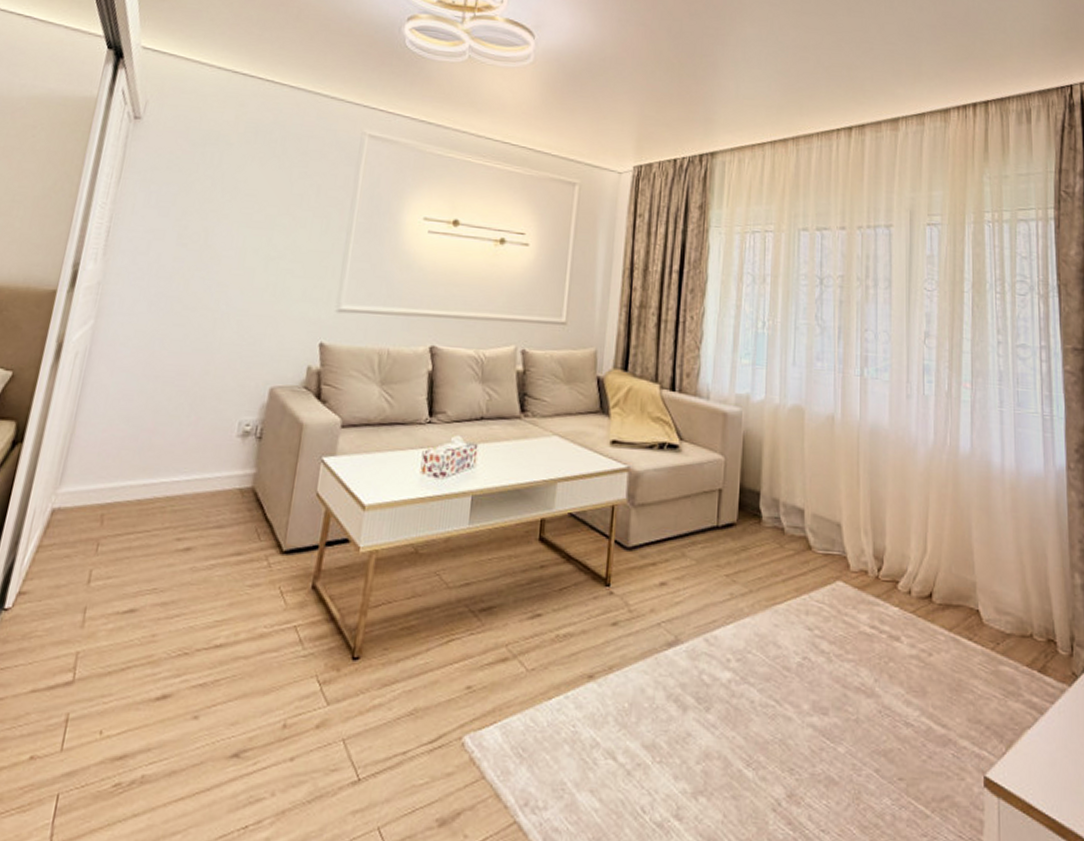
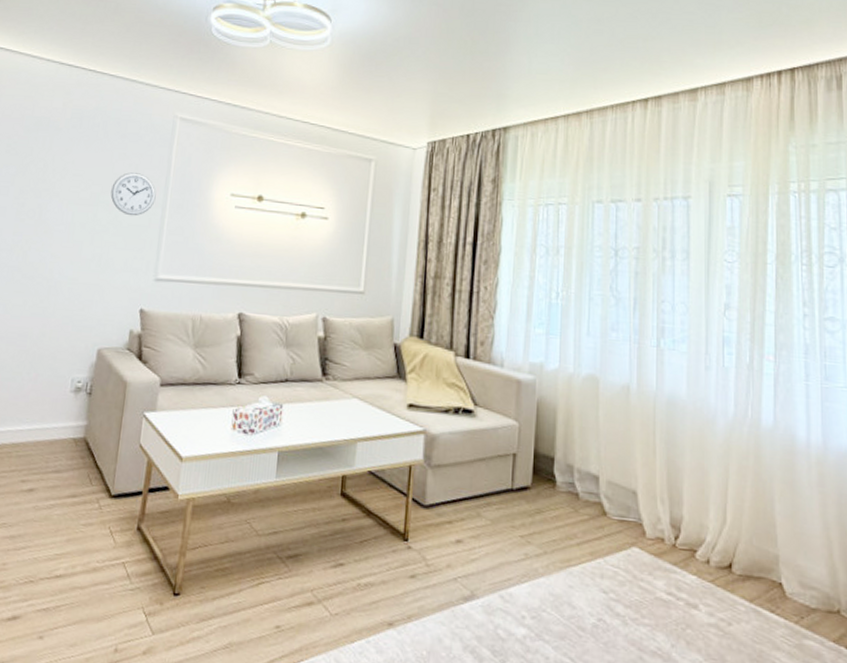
wall clock: none [288,193,341,241] -> present [110,172,156,216]

